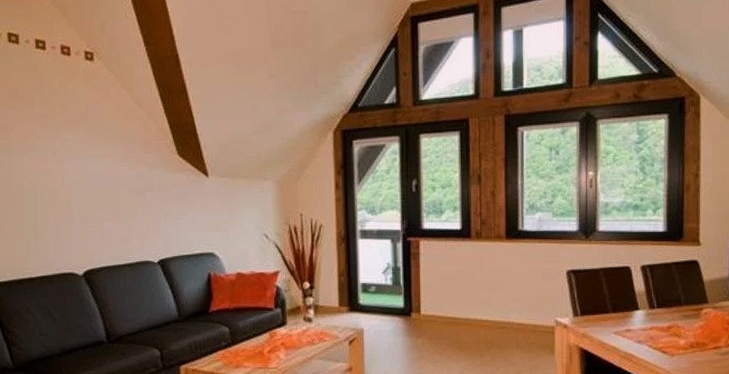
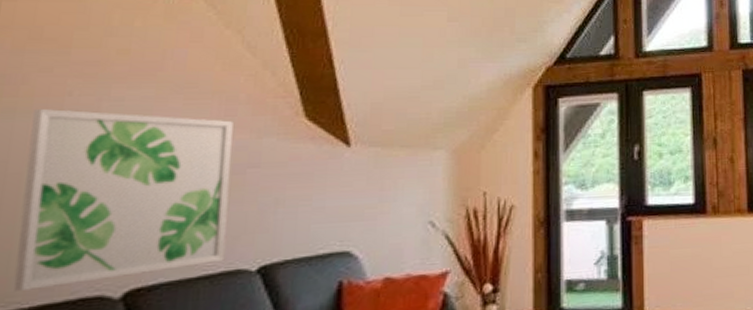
wall art: none [19,148,138,266] -> present [13,109,234,291]

